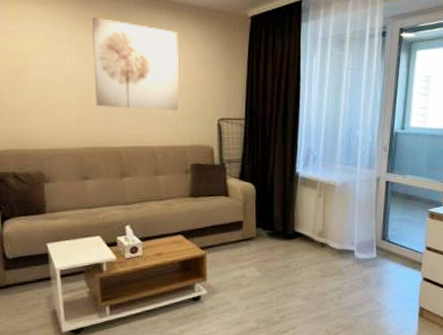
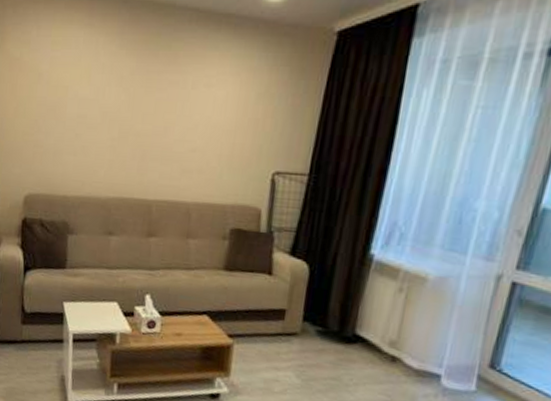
wall art: present [93,16,179,111] -> none [131,38,238,159]

